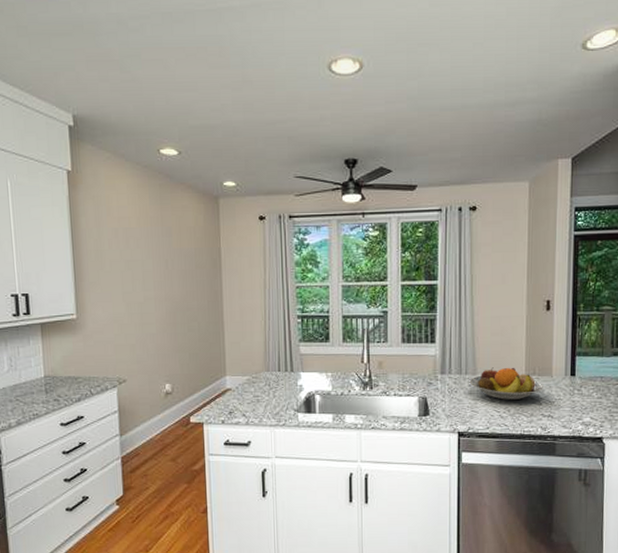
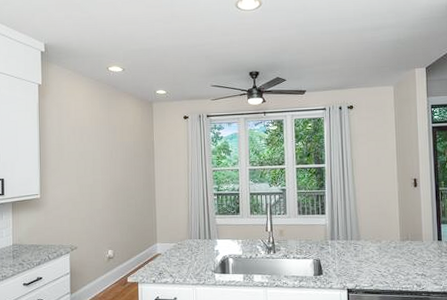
fruit bowl: present [469,367,543,401] -> none [354,234,416,262]

